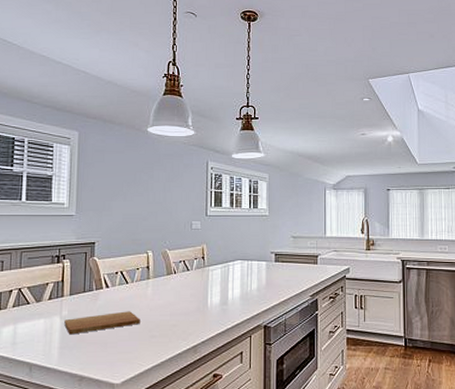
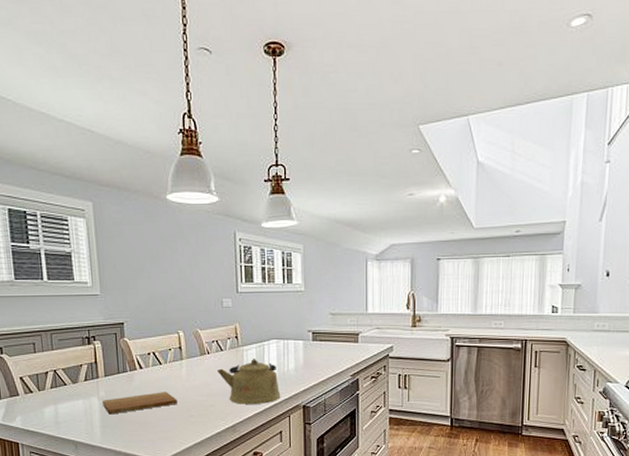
kettle: none [183,278,243,324] -> present [218,358,281,404]

